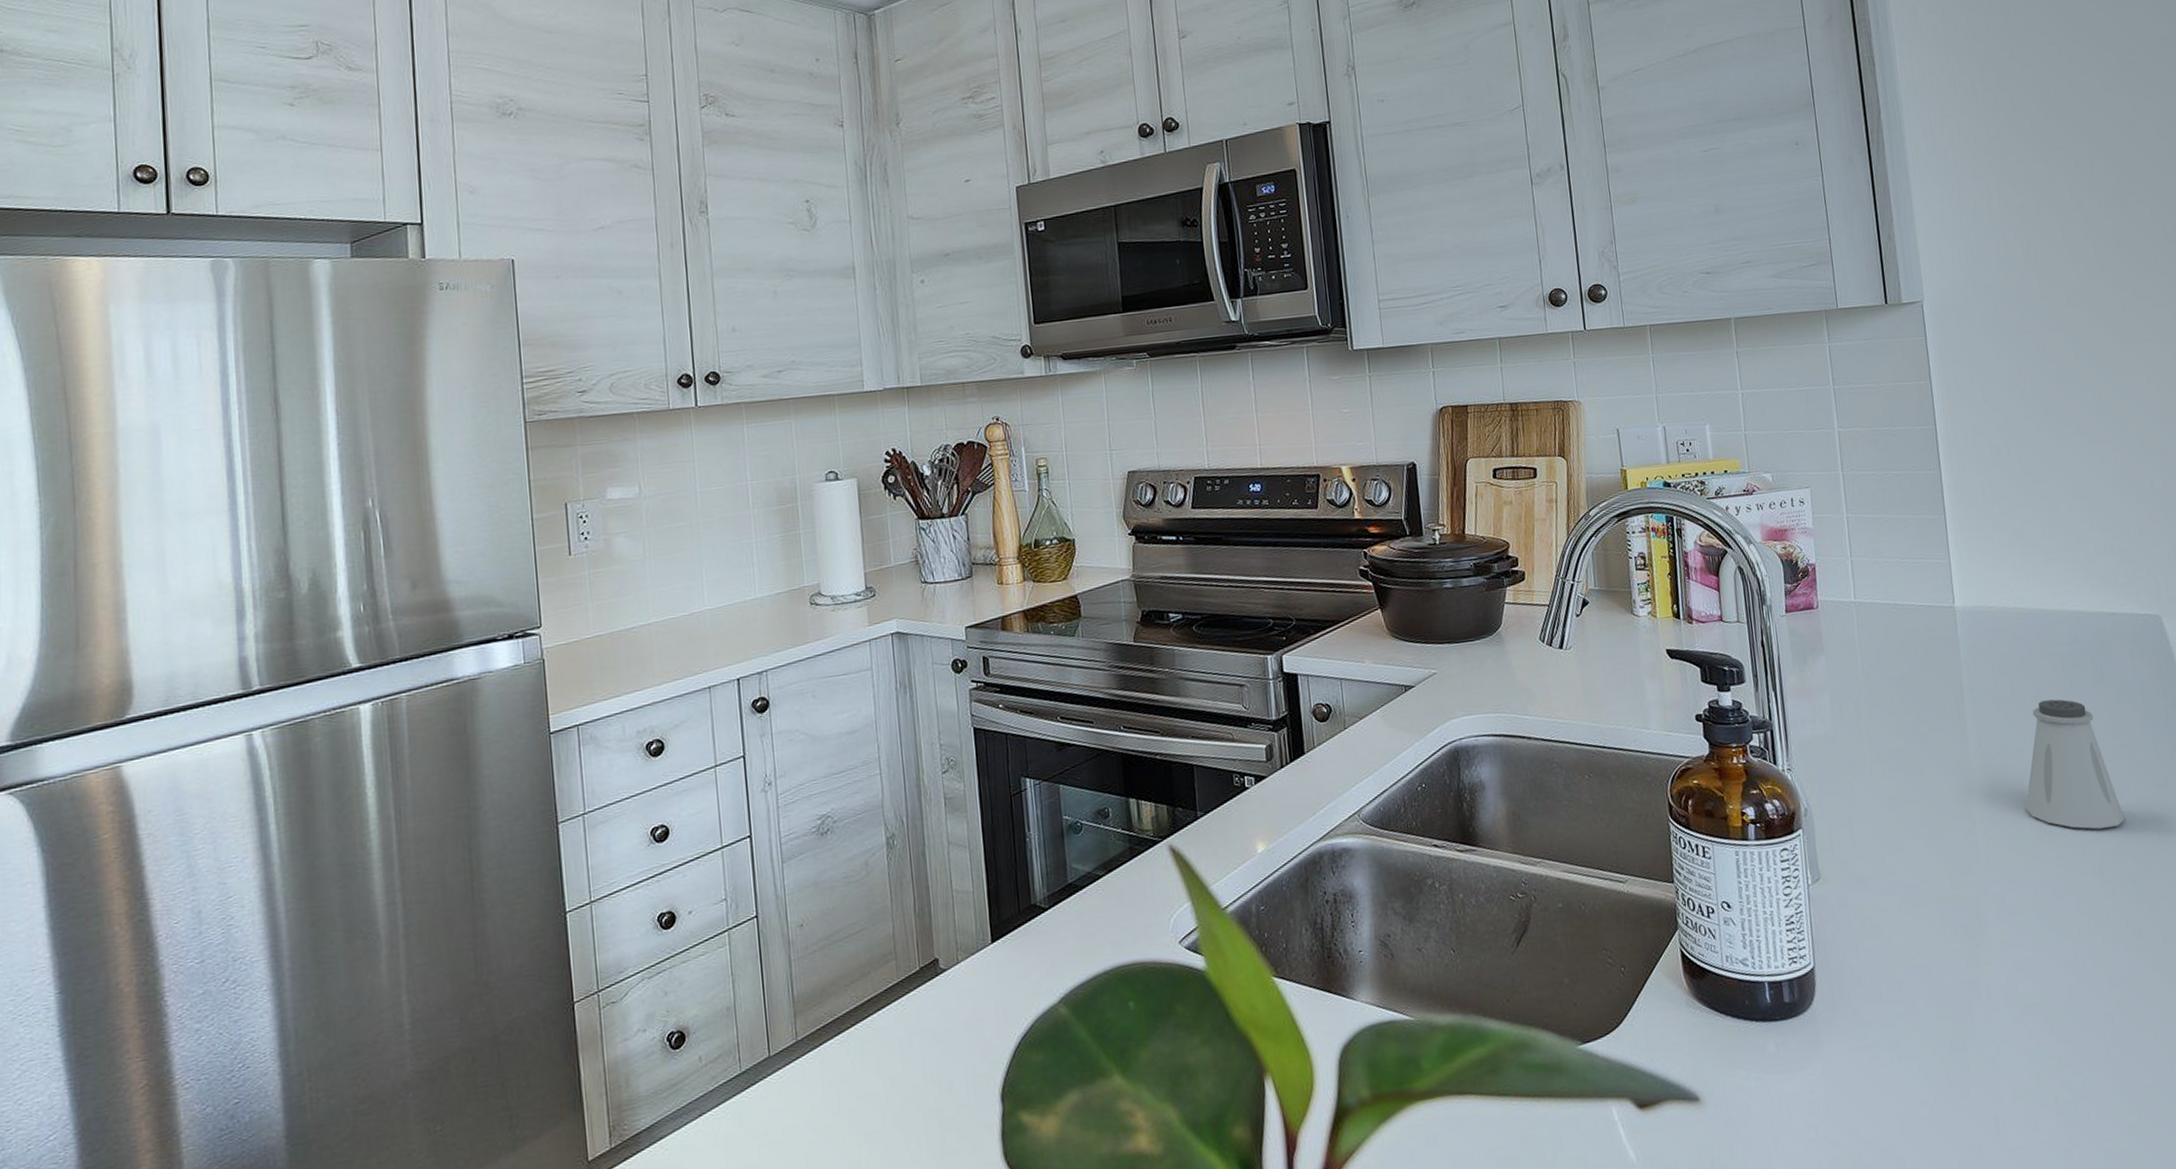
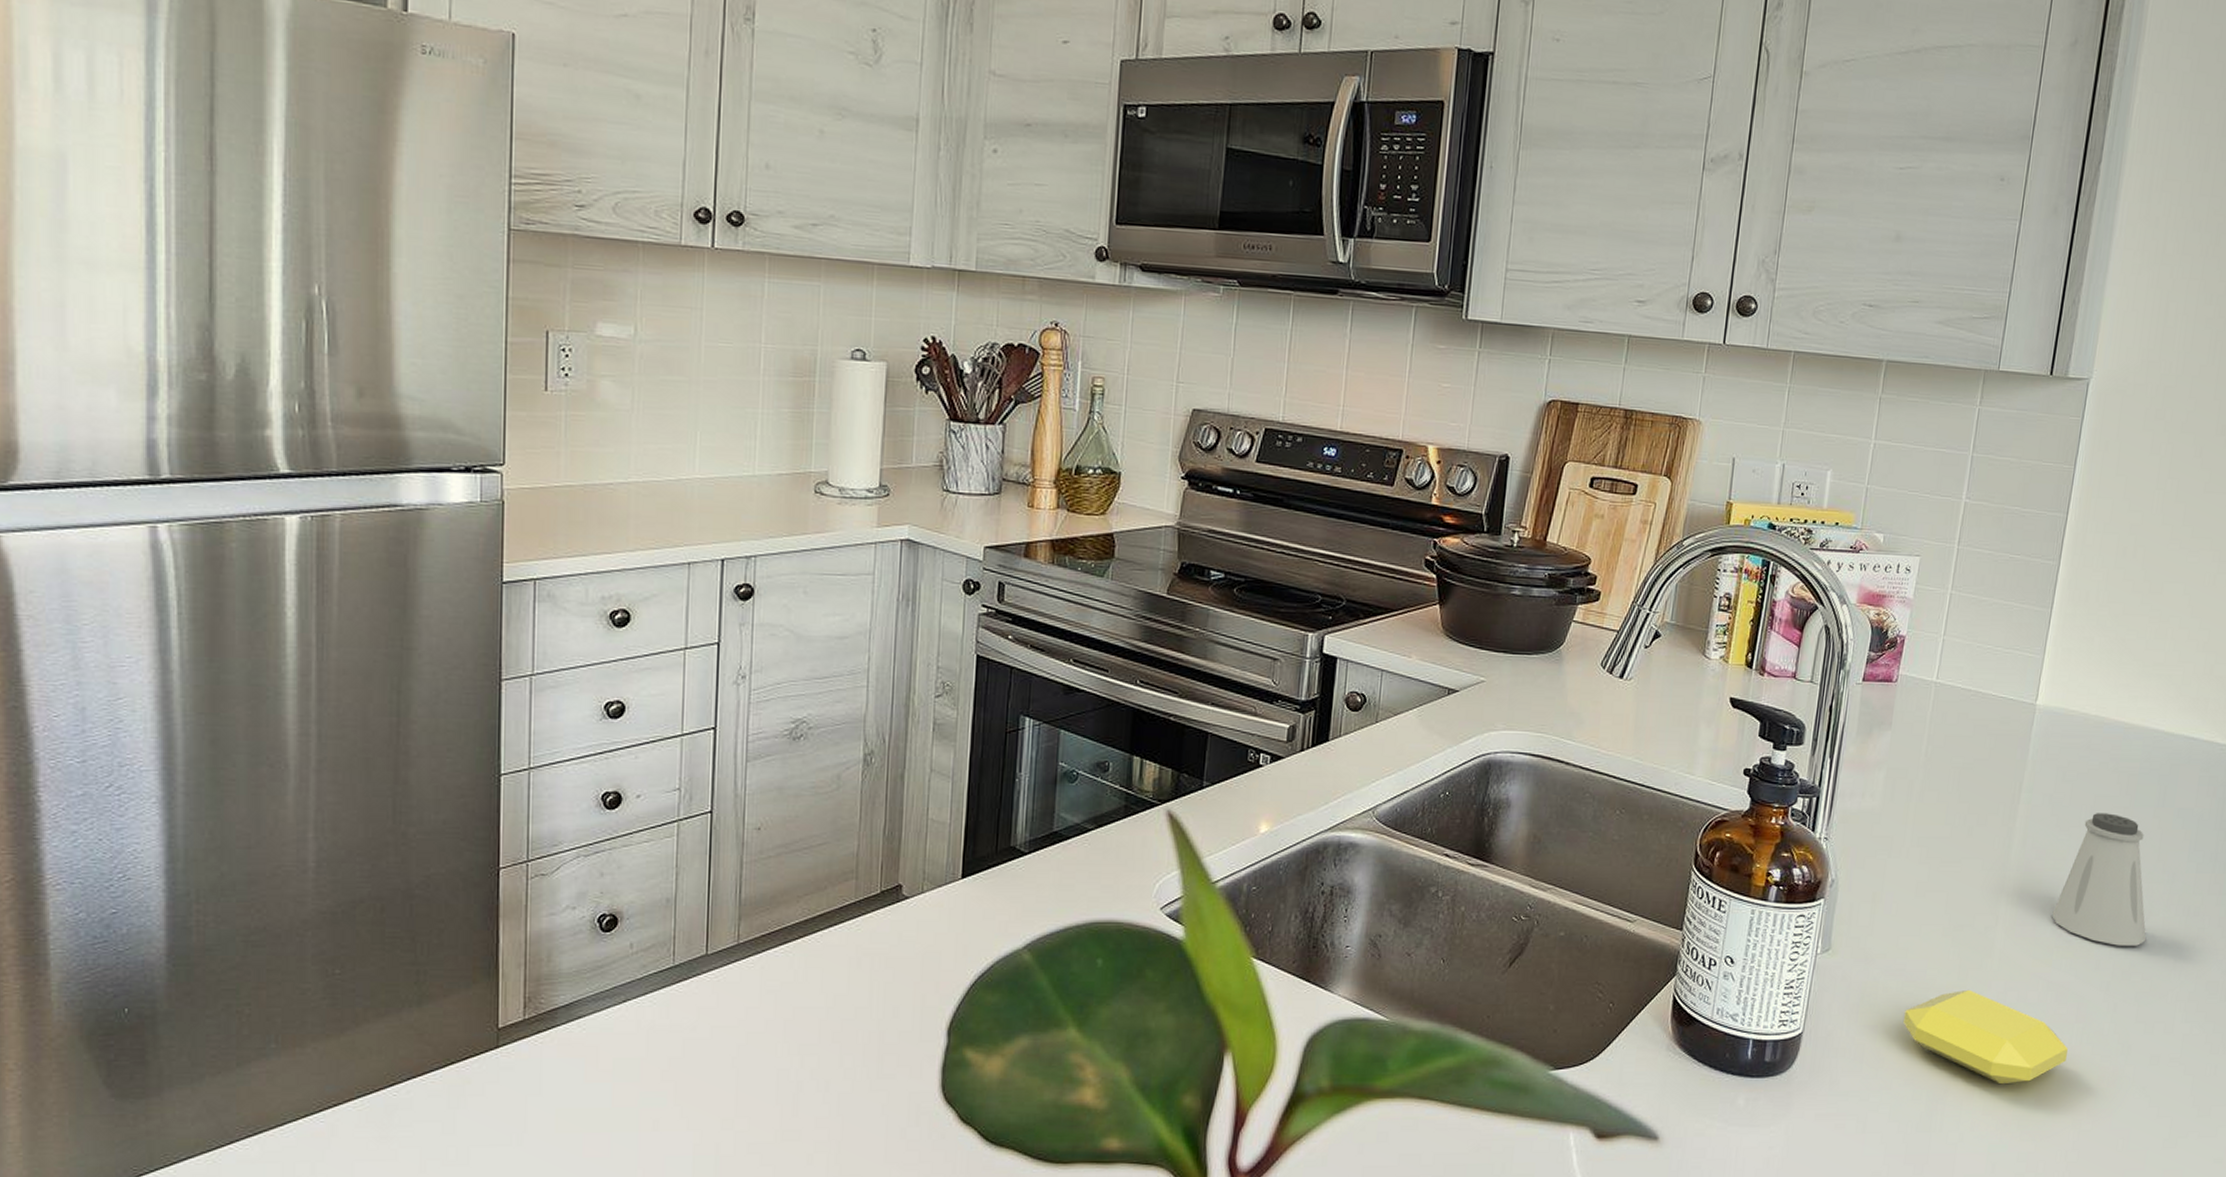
soap bar: none [1908,896,2081,990] -> present [1903,989,2068,1085]

